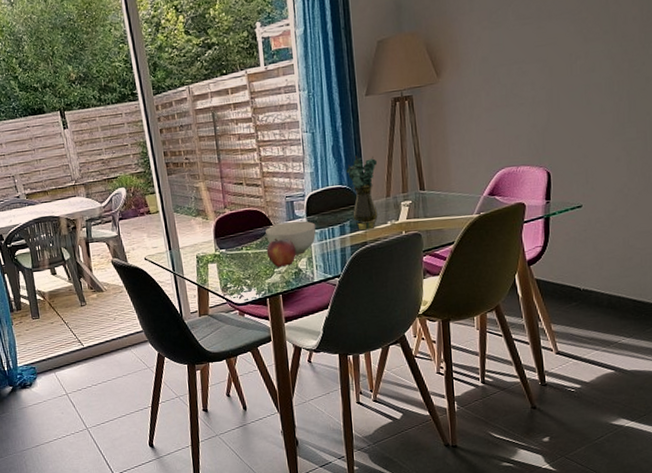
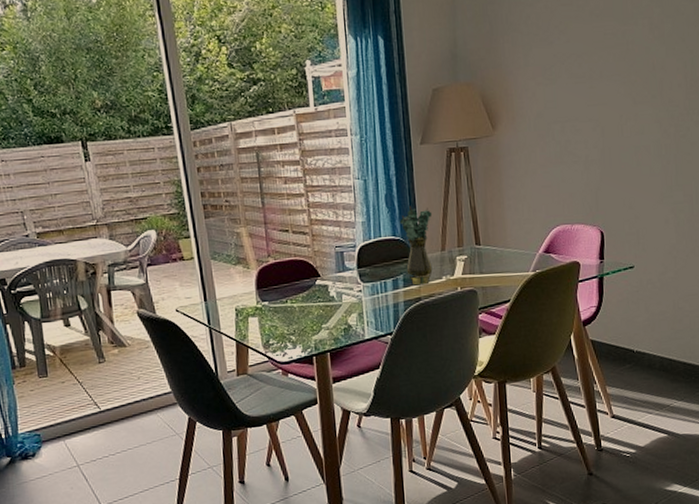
bowl: present [265,221,316,255] -> none [313,273,368,310]
fruit: present [266,237,296,268] -> none [313,290,346,324]

